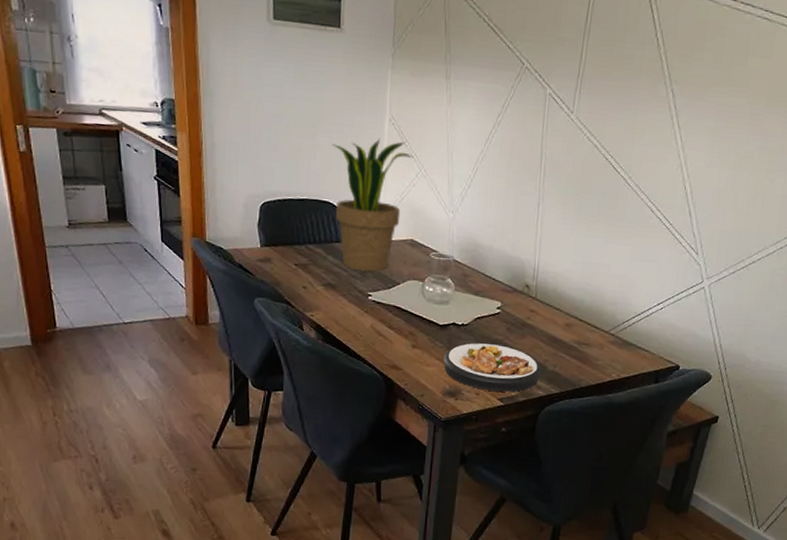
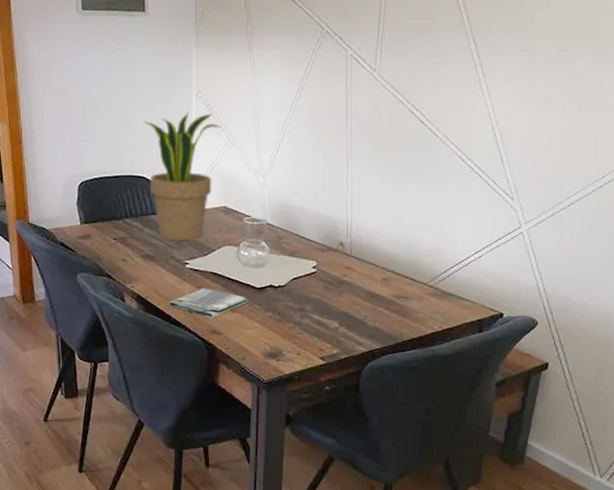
dish towel: none [348,321,430,353] -> present [168,288,248,319]
plate: present [443,342,543,392] -> none [262,302,362,350]

